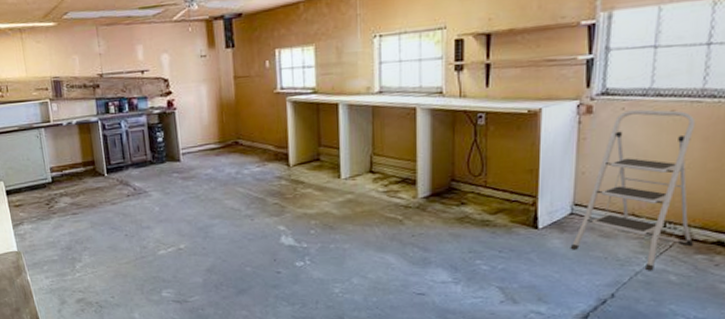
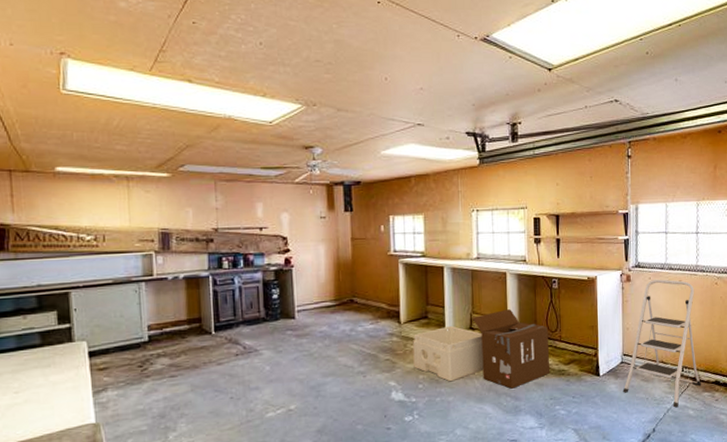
storage bin: none [303,168,386,229] -> present [412,325,484,382]
cardboard box: none [372,150,471,239] -> present [472,309,550,389]

